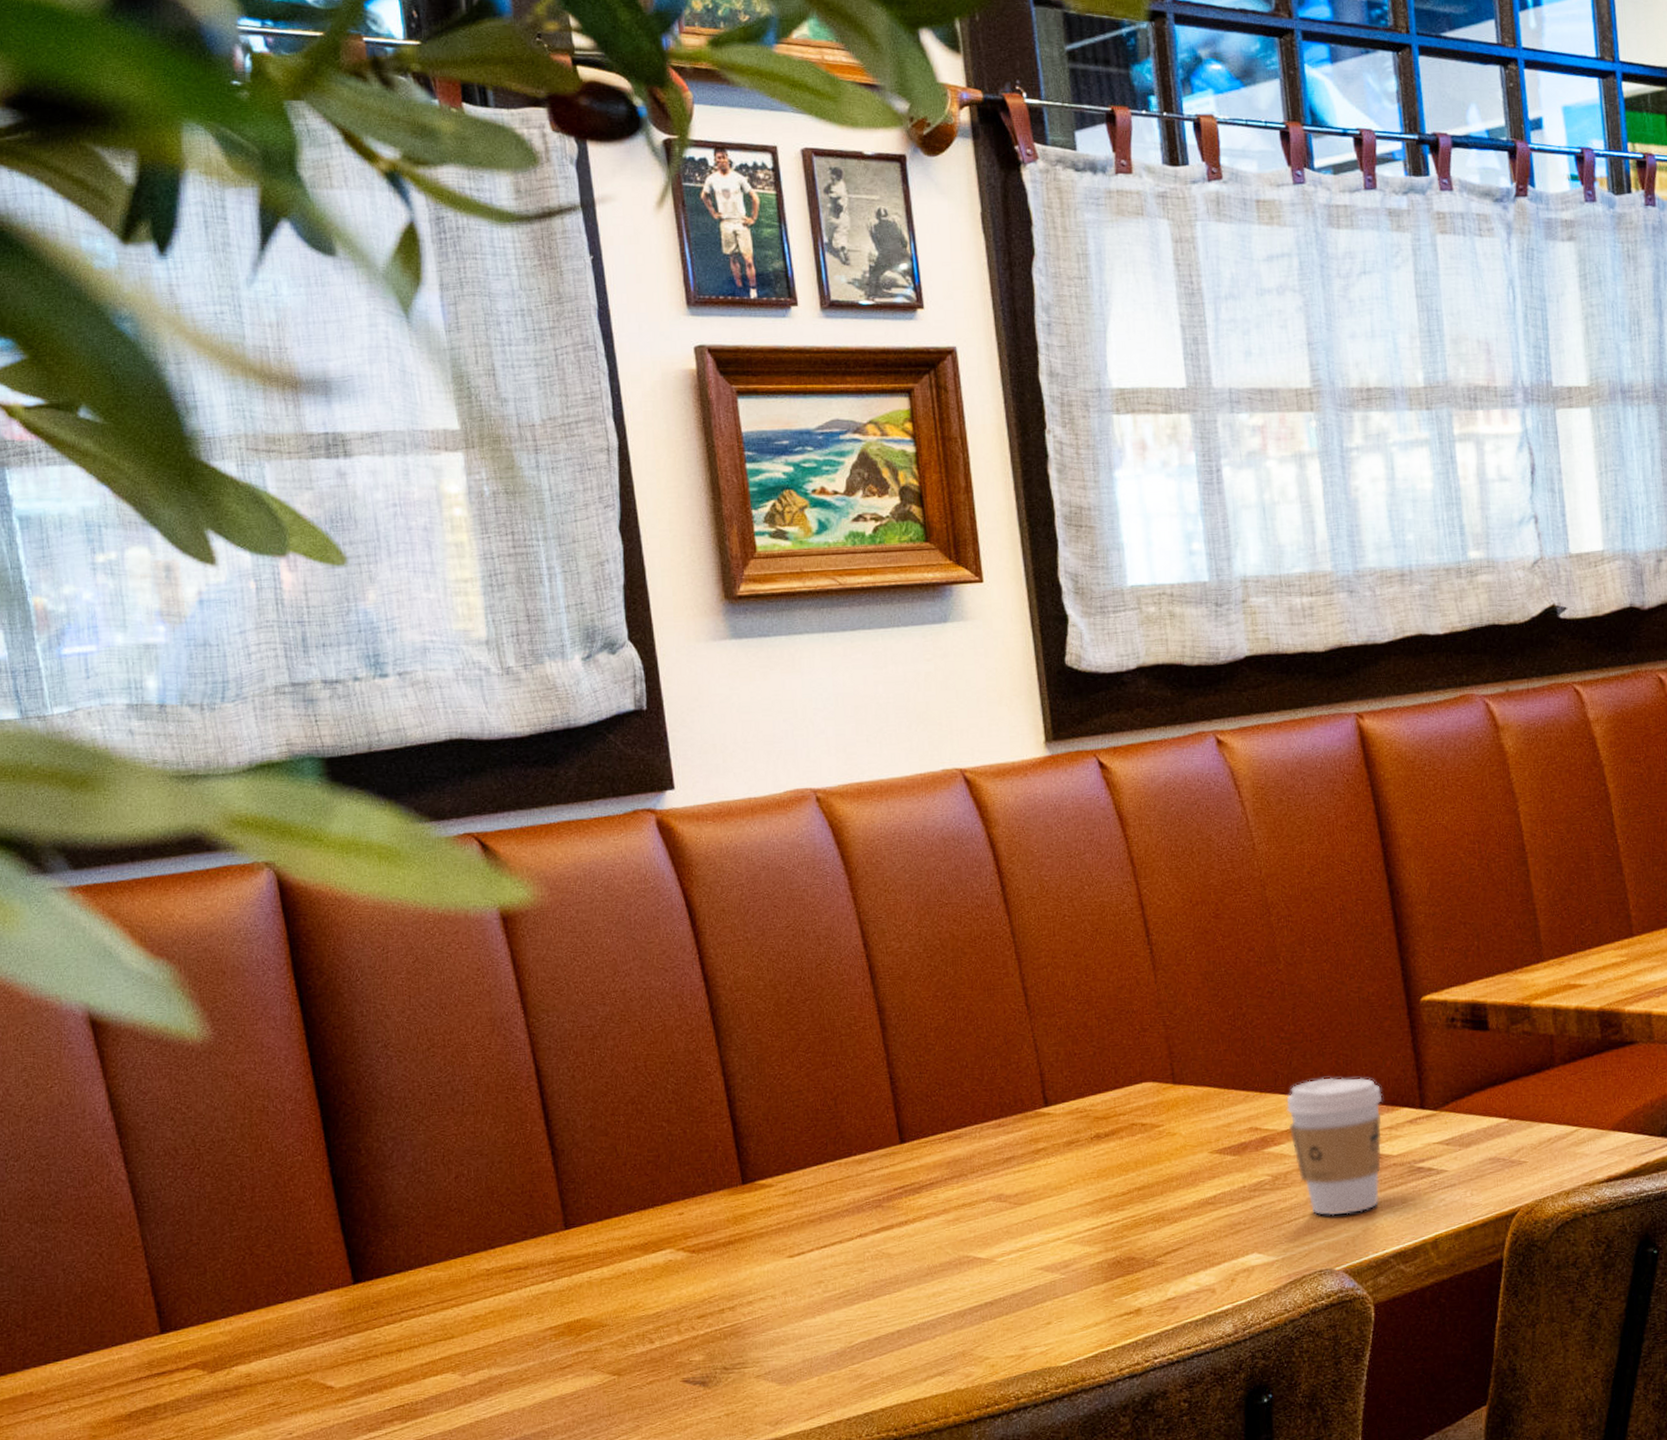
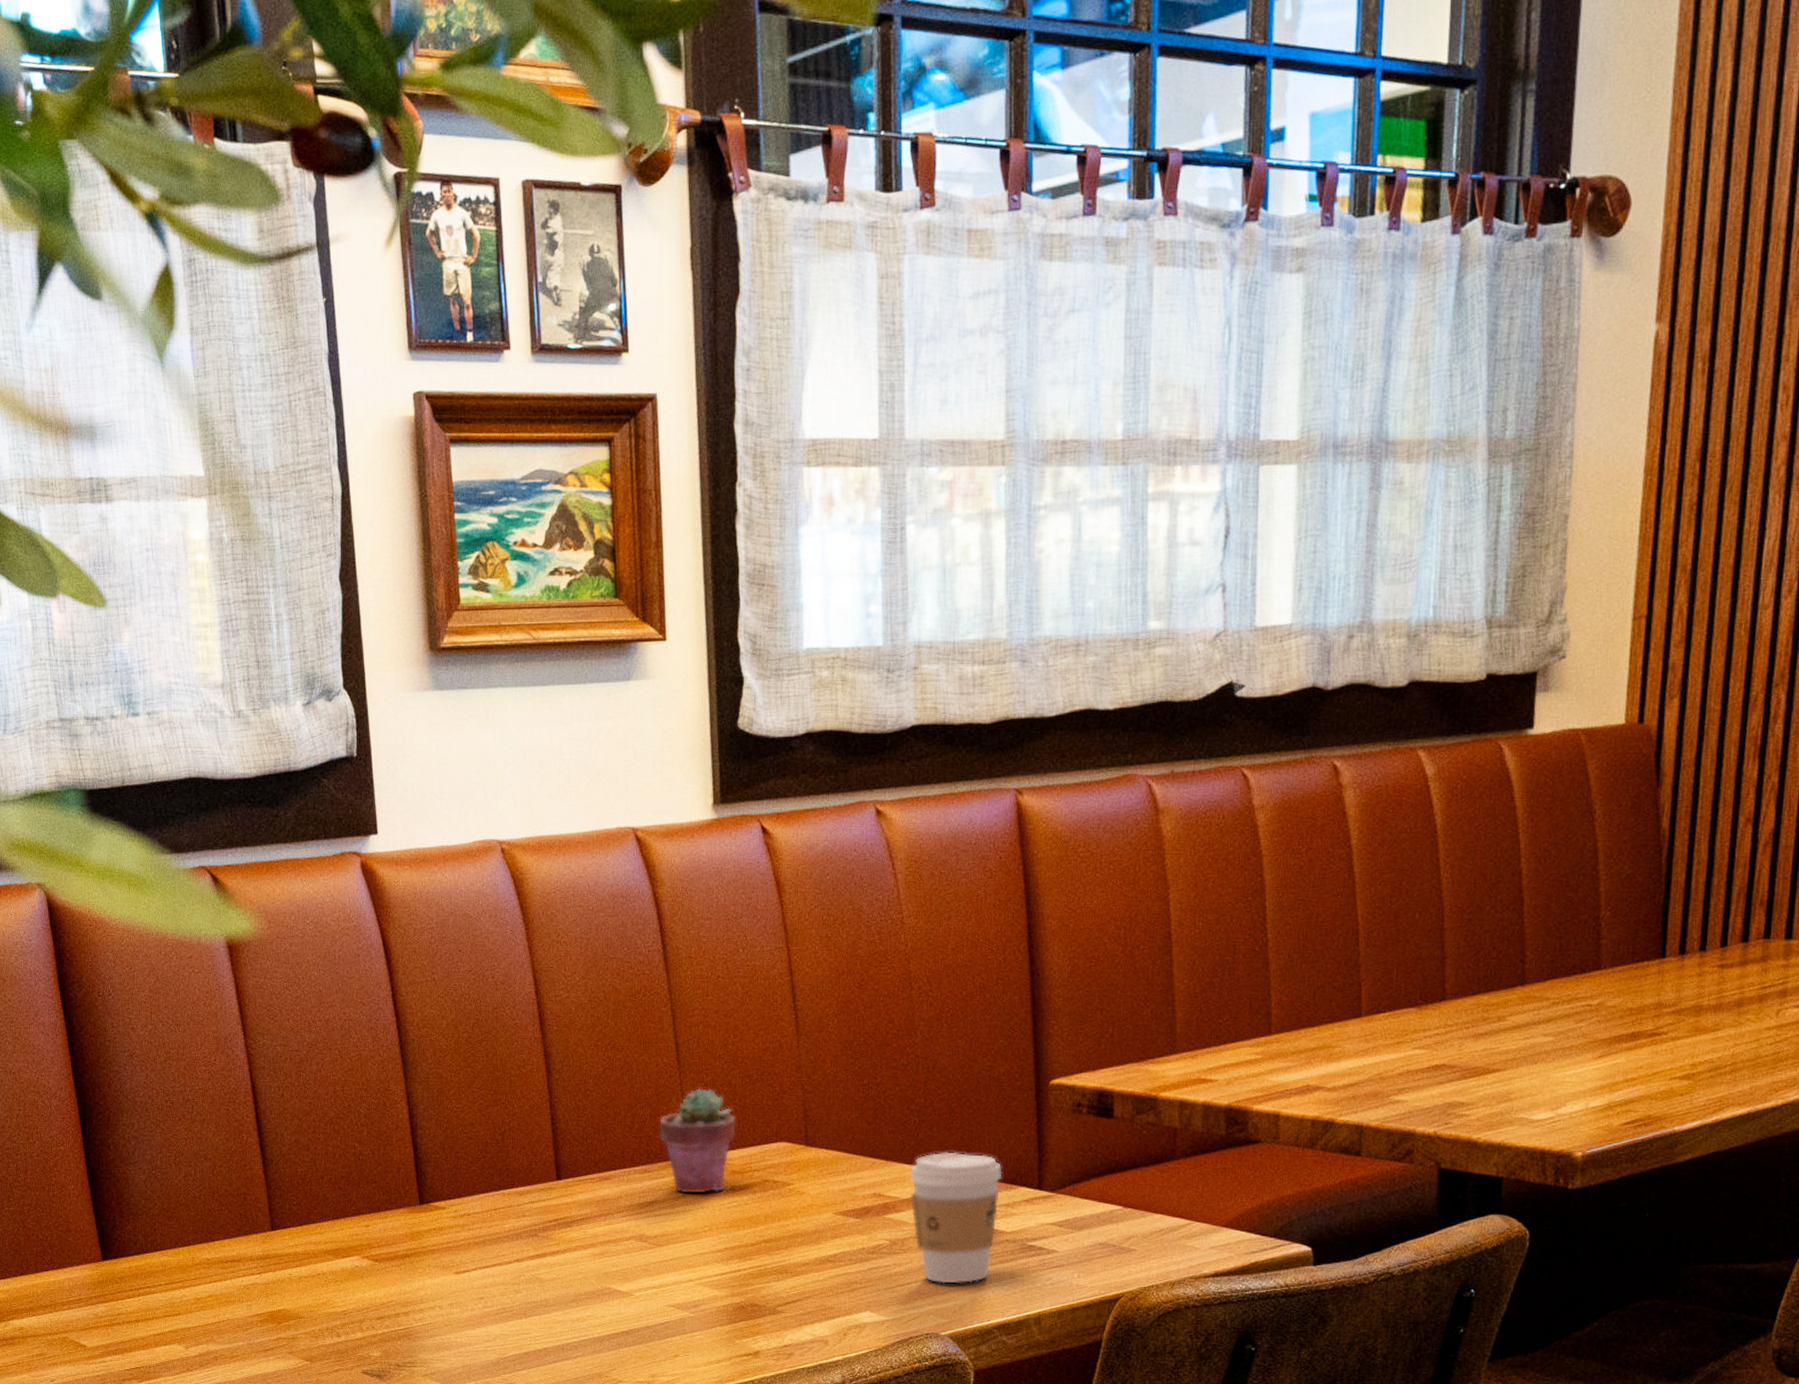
potted succulent: none [1011,1032,1096,1146] -> present [659,1087,736,1193]

